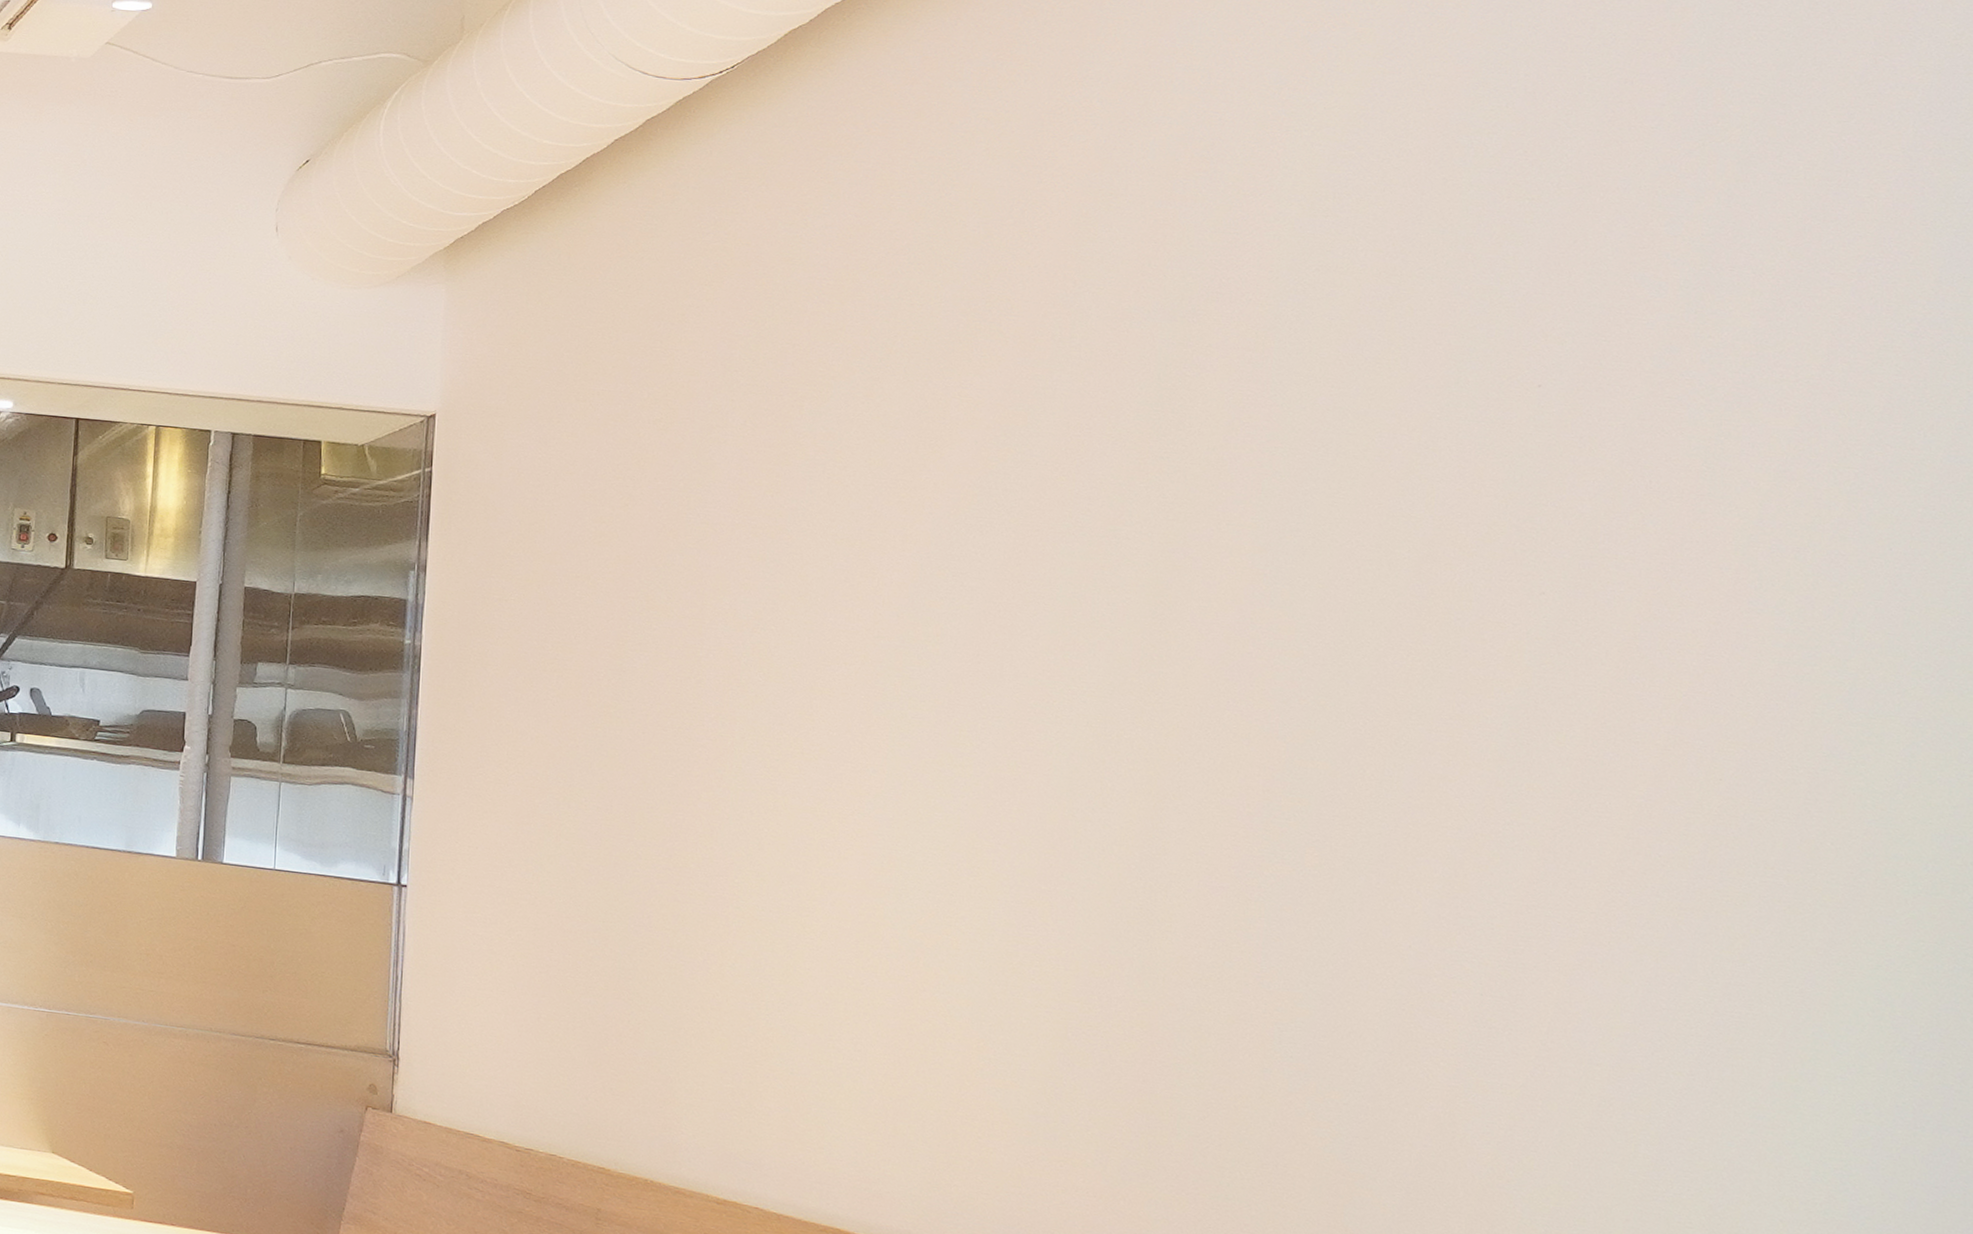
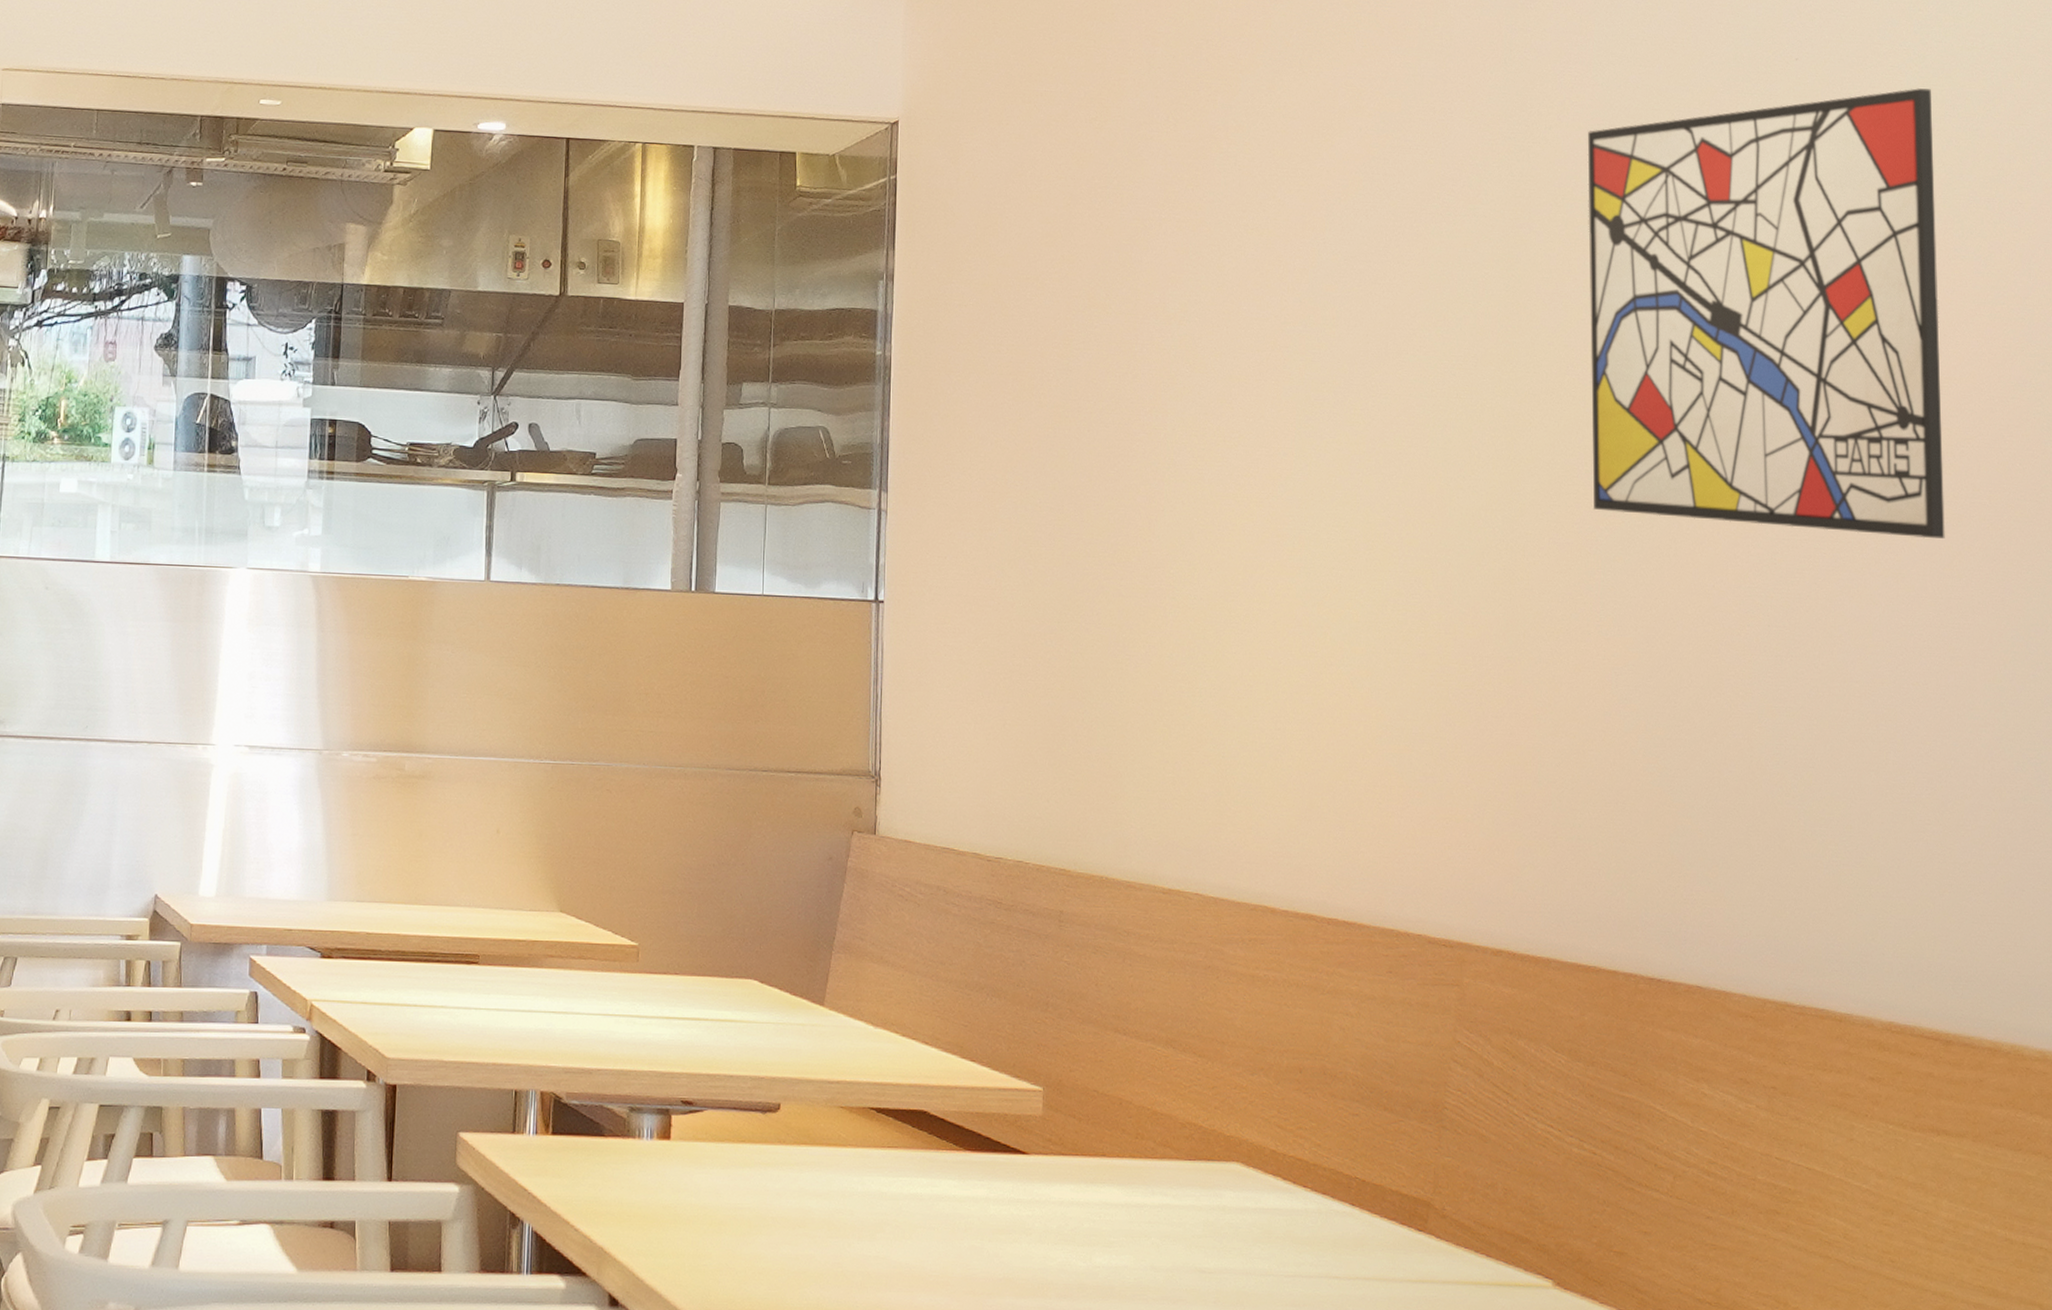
wall art: none [1257,422,1725,918] -> present [1587,88,1945,539]

